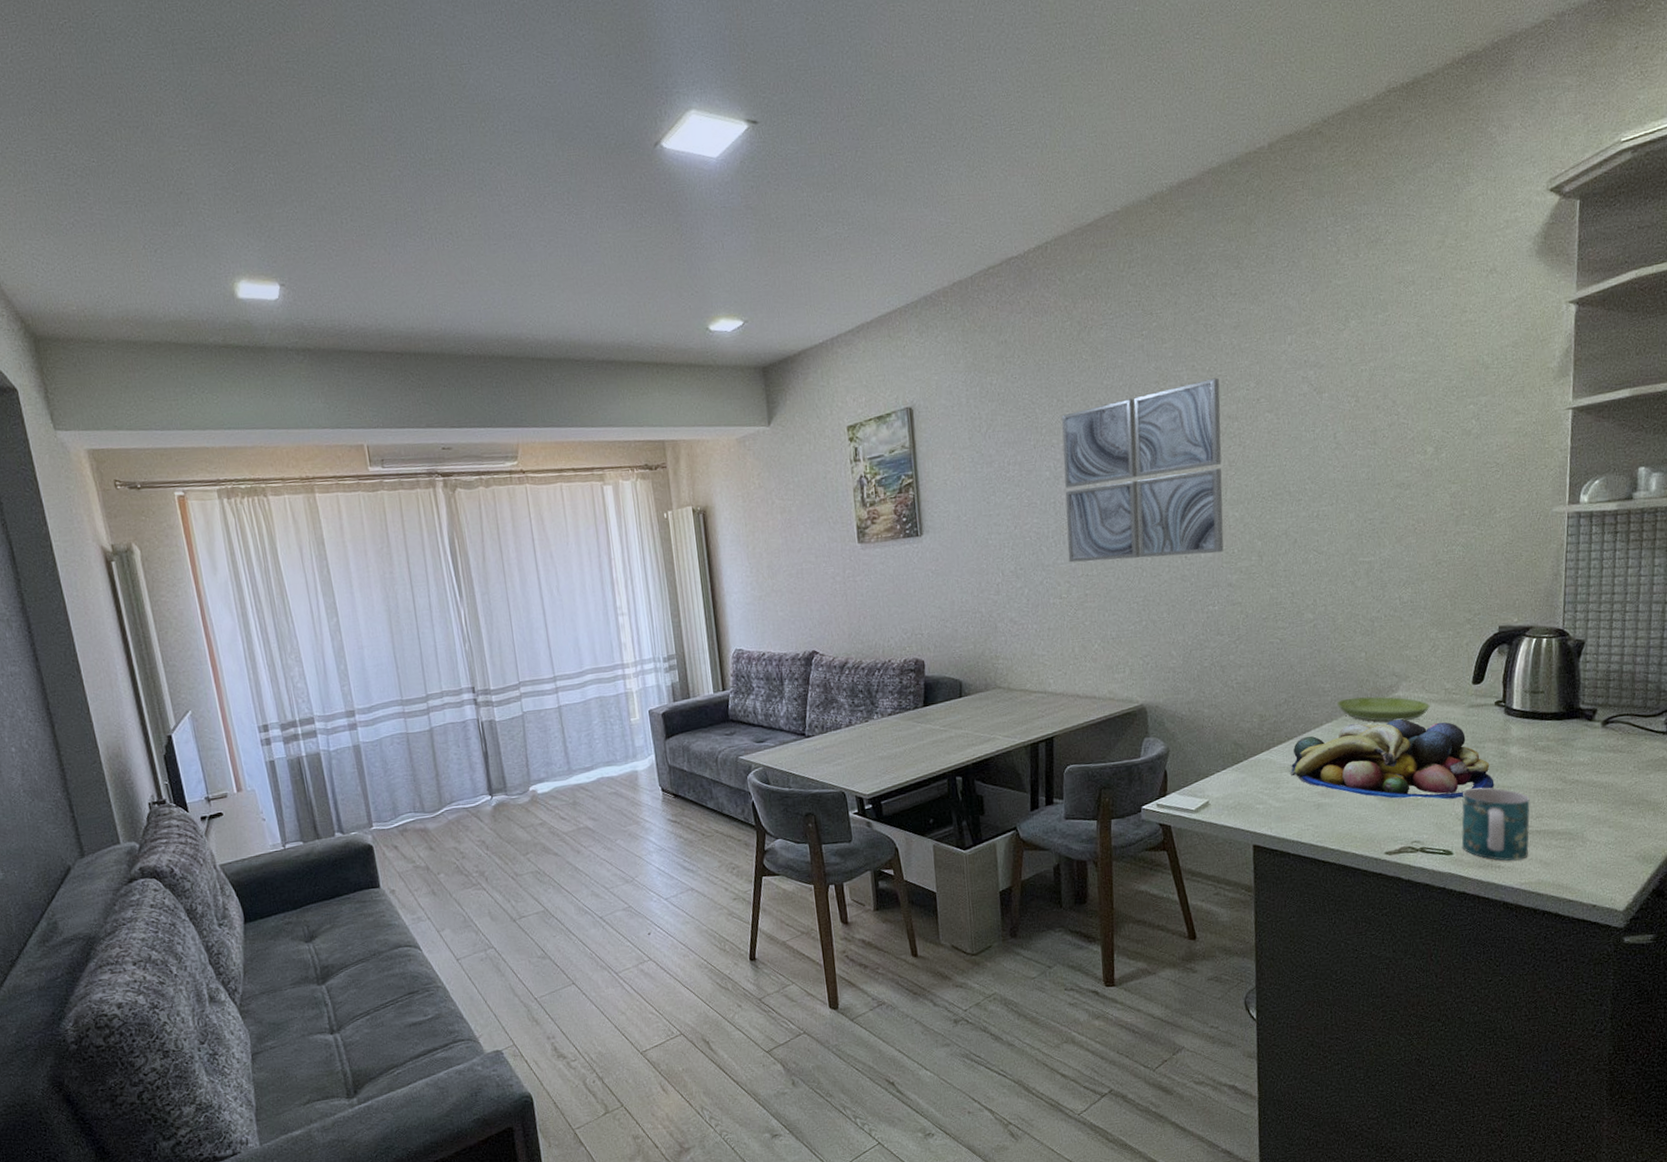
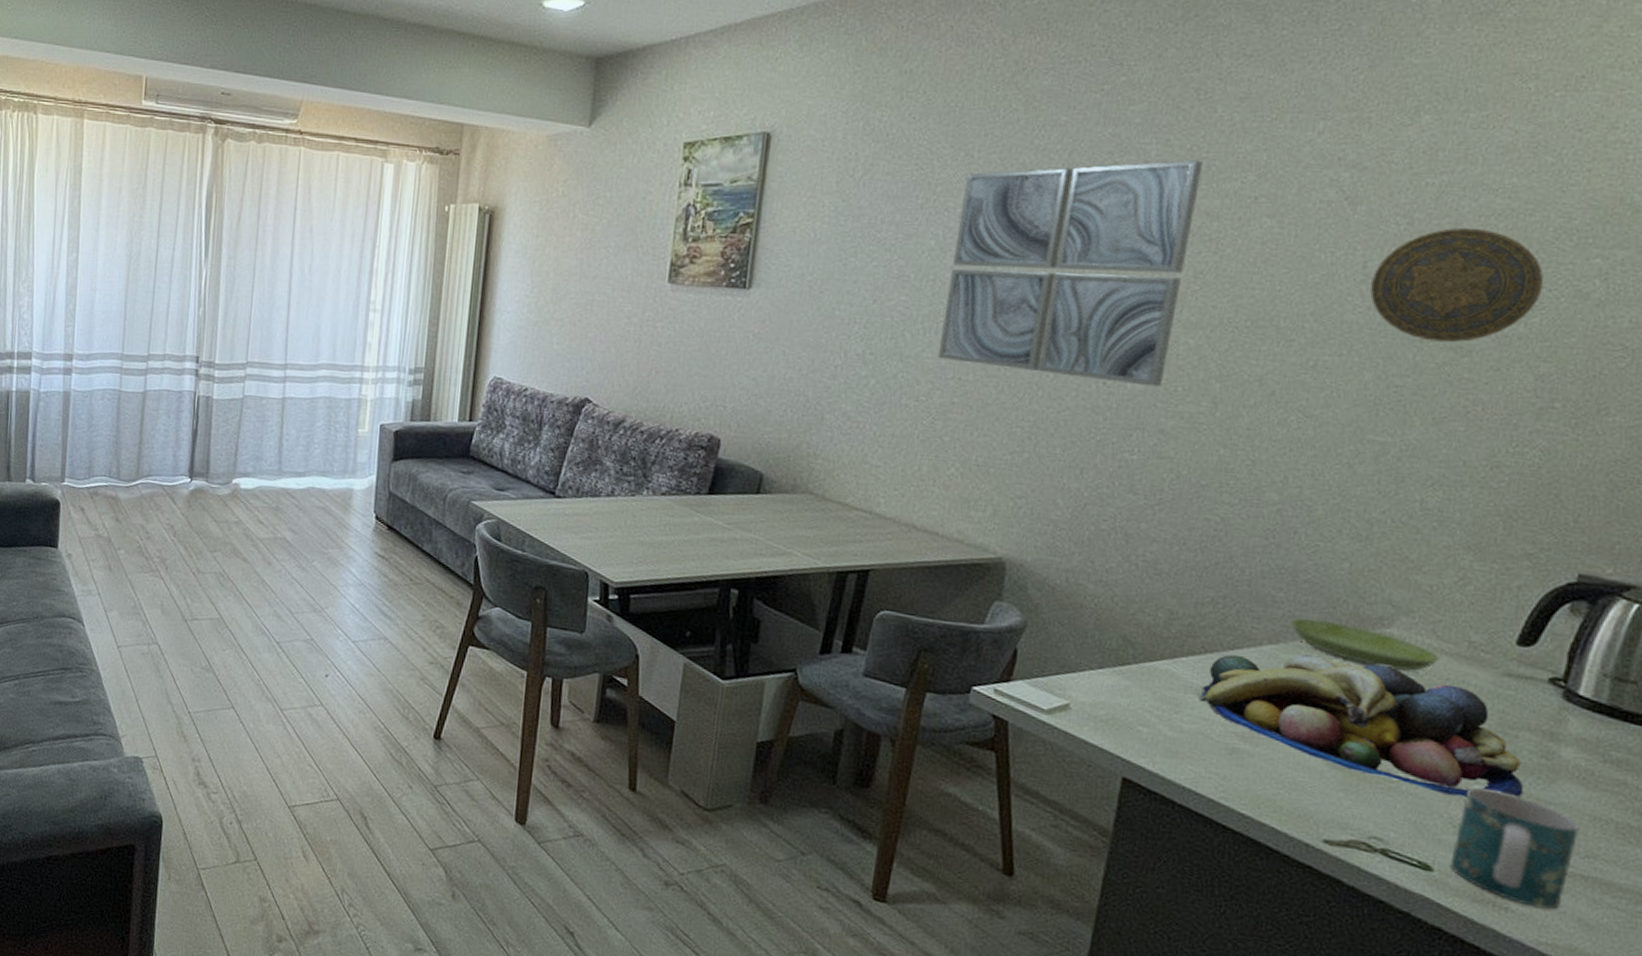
decorative plate: none [1341,396,1444,483] -> present [1370,227,1545,343]

